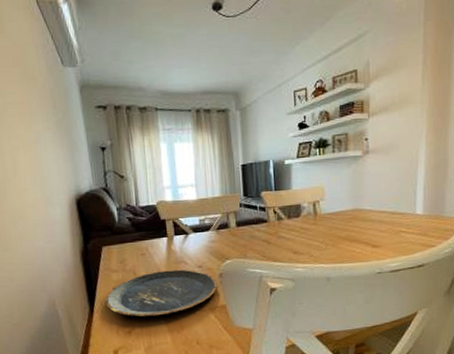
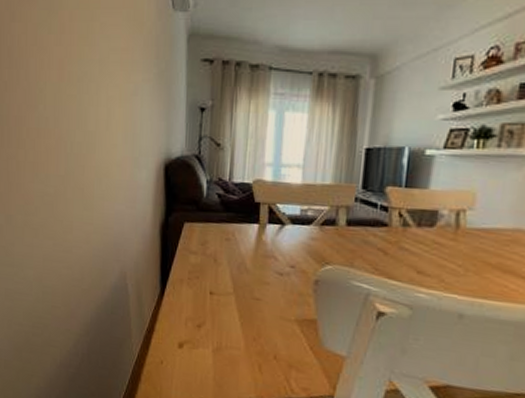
plate: present [104,269,217,318] -> none [177,262,310,317]

